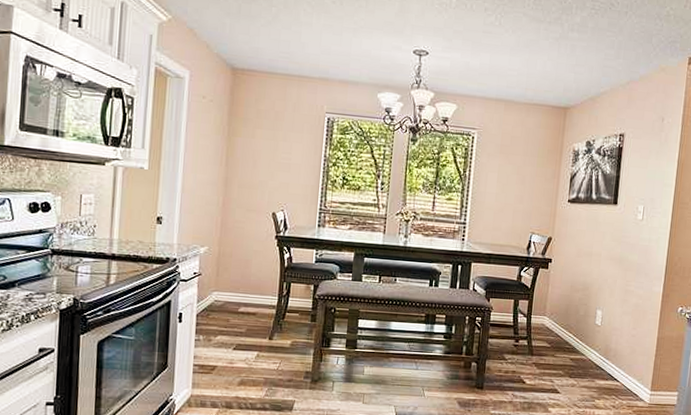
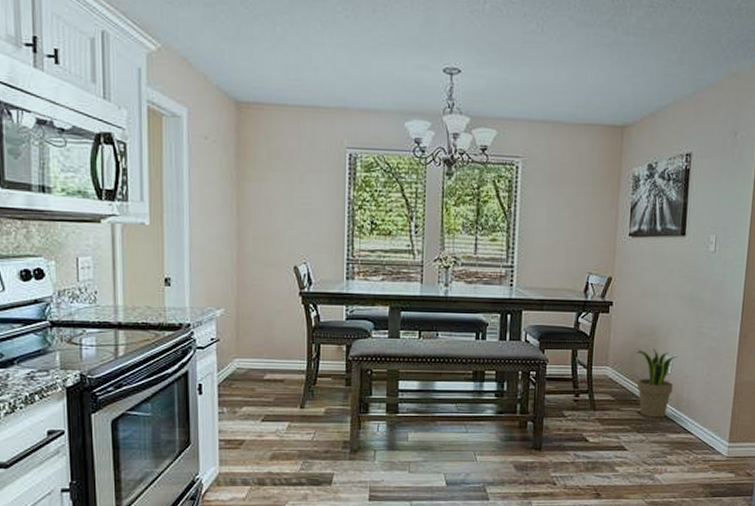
potted plant: none [570,302,608,365] -> present [636,348,678,418]

